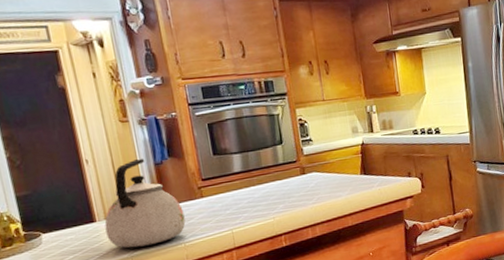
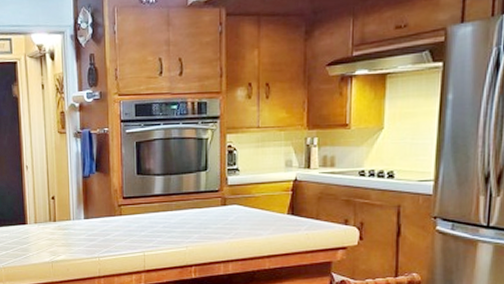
kettle: present [104,158,186,248] -> none [34,169,102,254]

